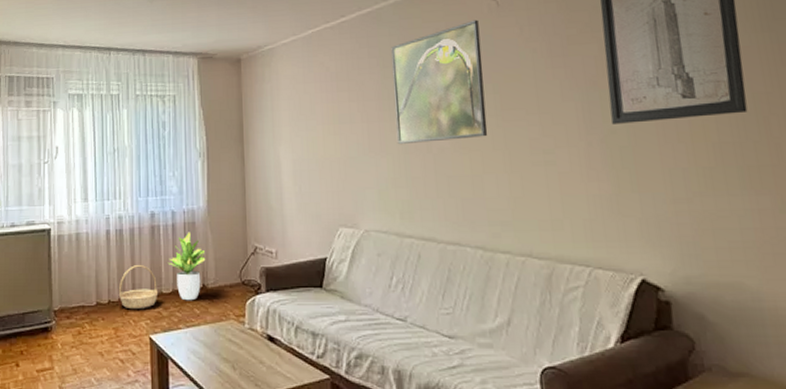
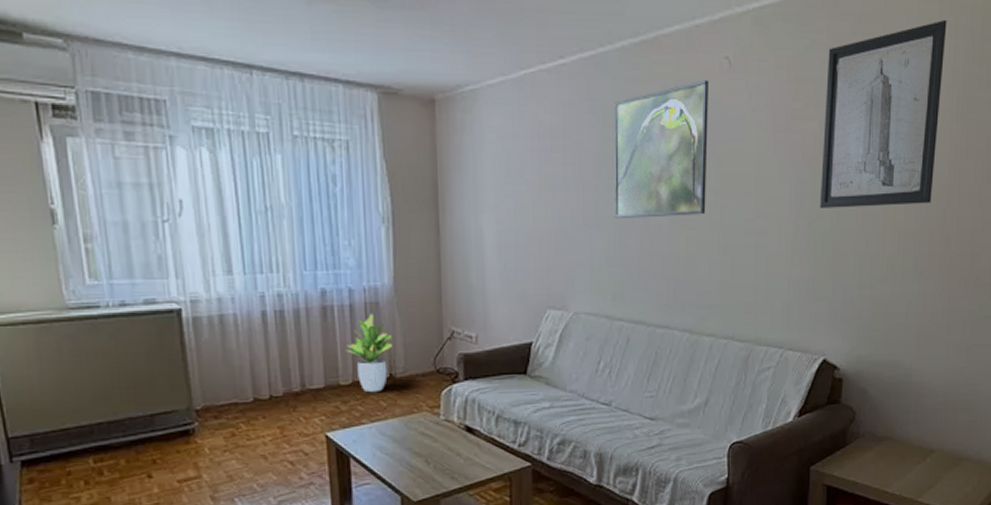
basket: present [119,265,159,310] -> none [283,353,335,405]

